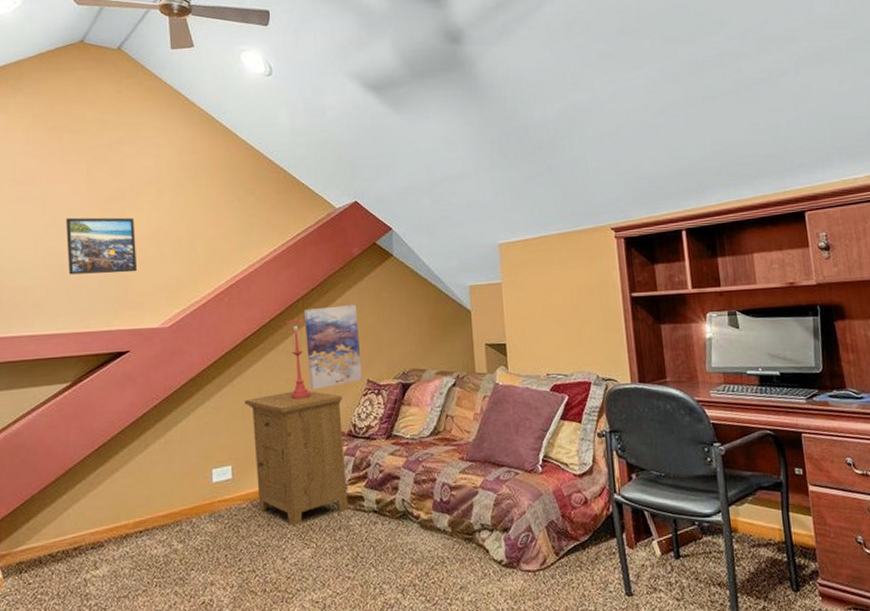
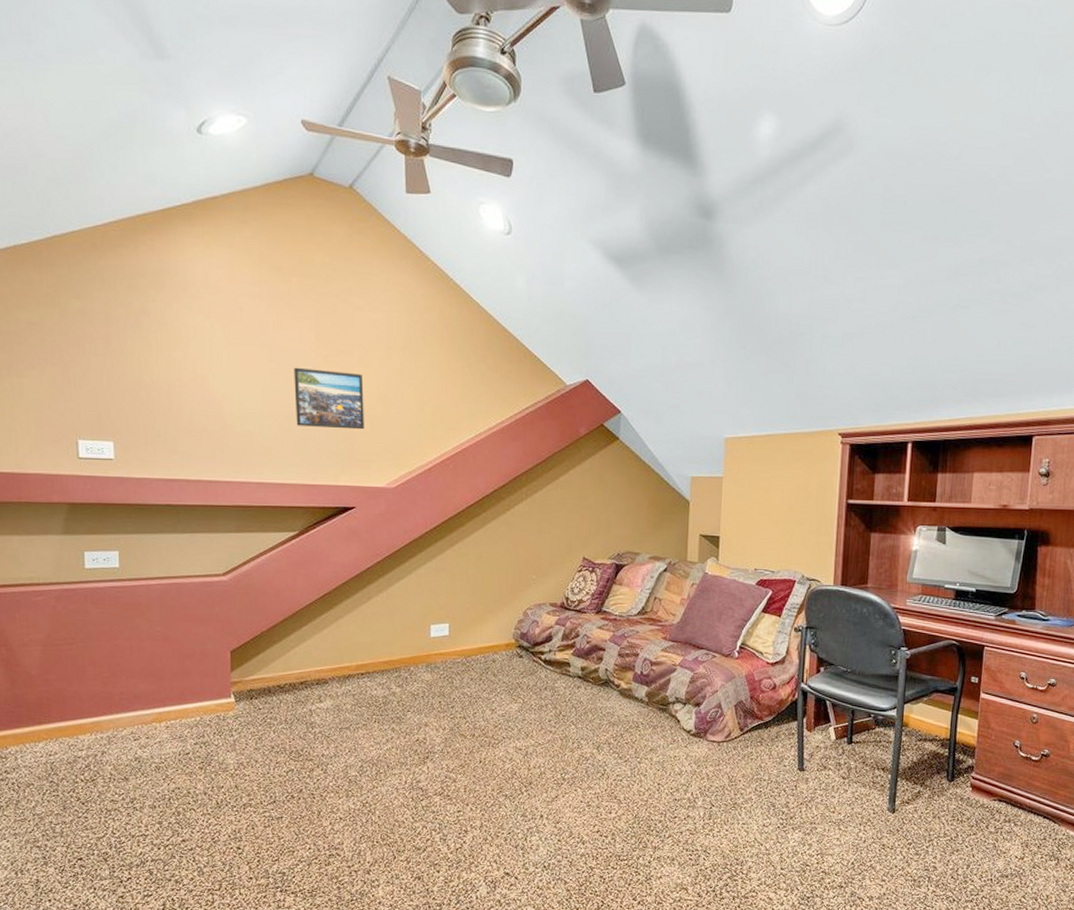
nightstand: present [244,391,348,527] -> none [464,560,557,683]
table lamp: present [285,318,311,400] -> none [508,491,528,570]
wall art: present [305,305,363,389] -> none [527,483,579,561]

